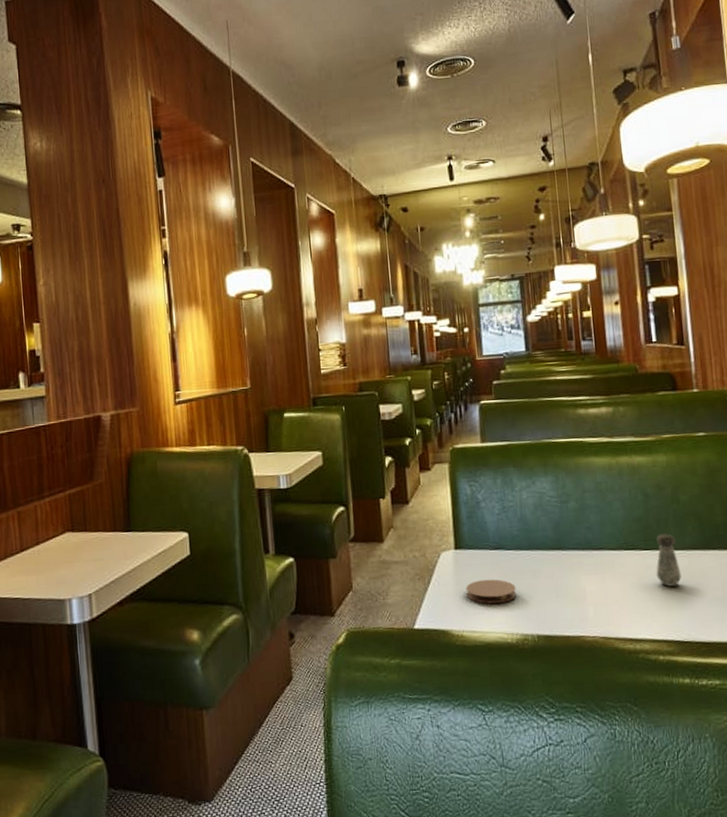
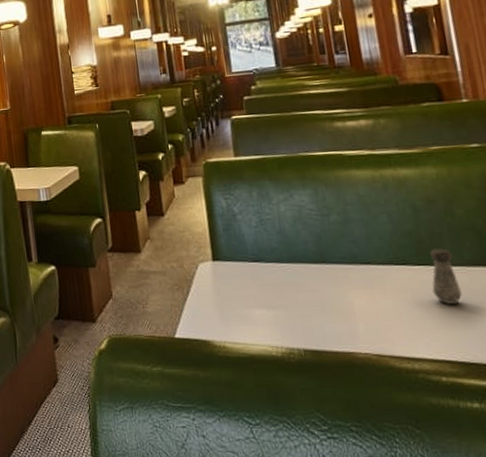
coaster: present [466,579,517,604] -> none [225,291,279,316]

